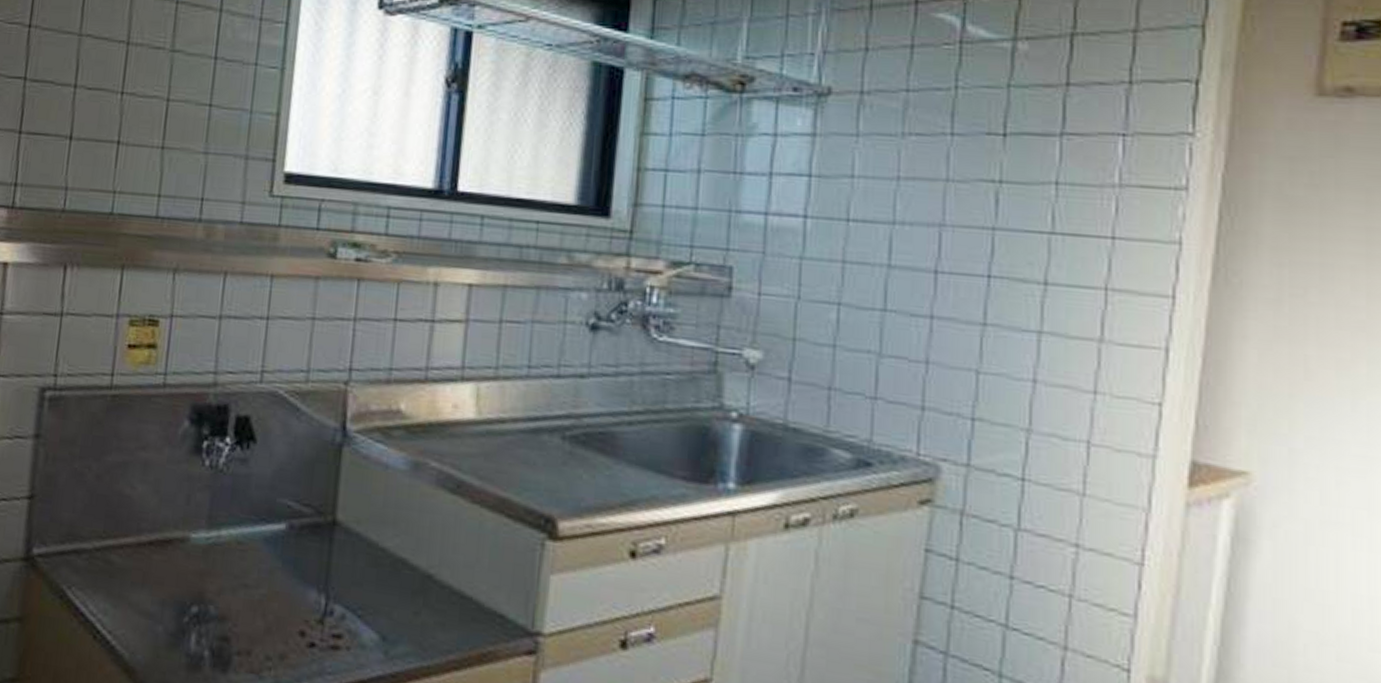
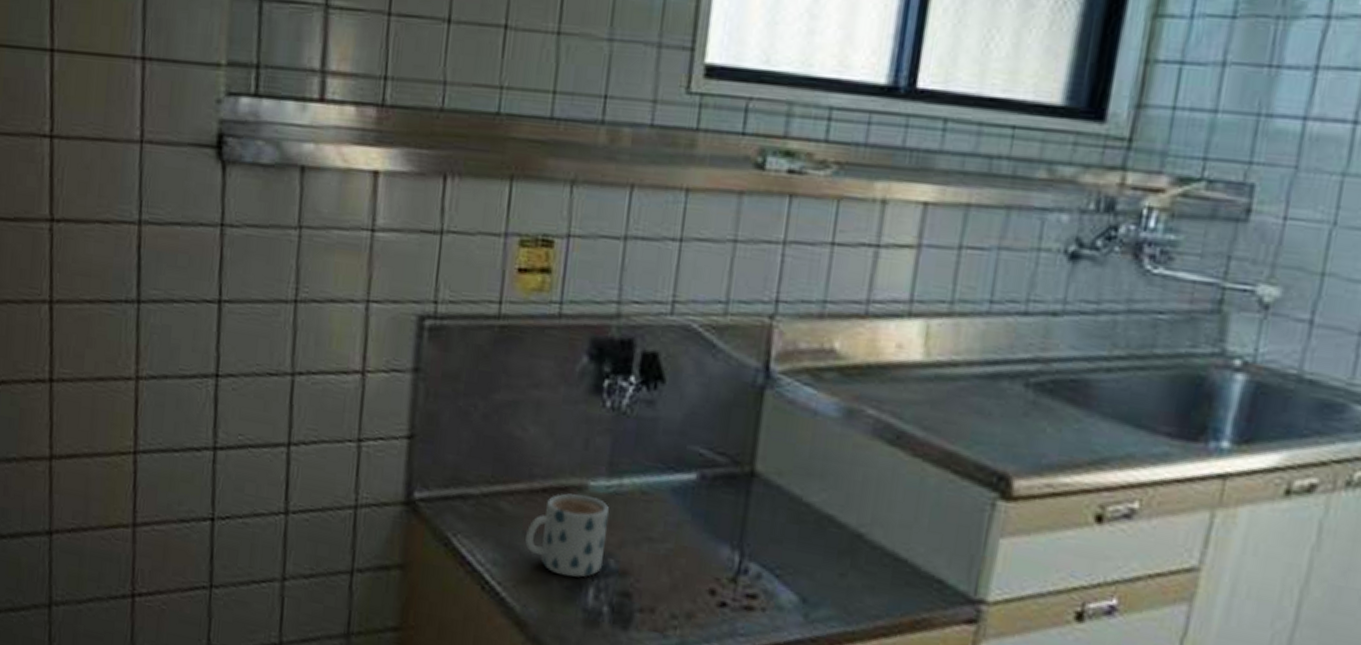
mug: none [134,545,209,624] -> present [525,493,609,578]

